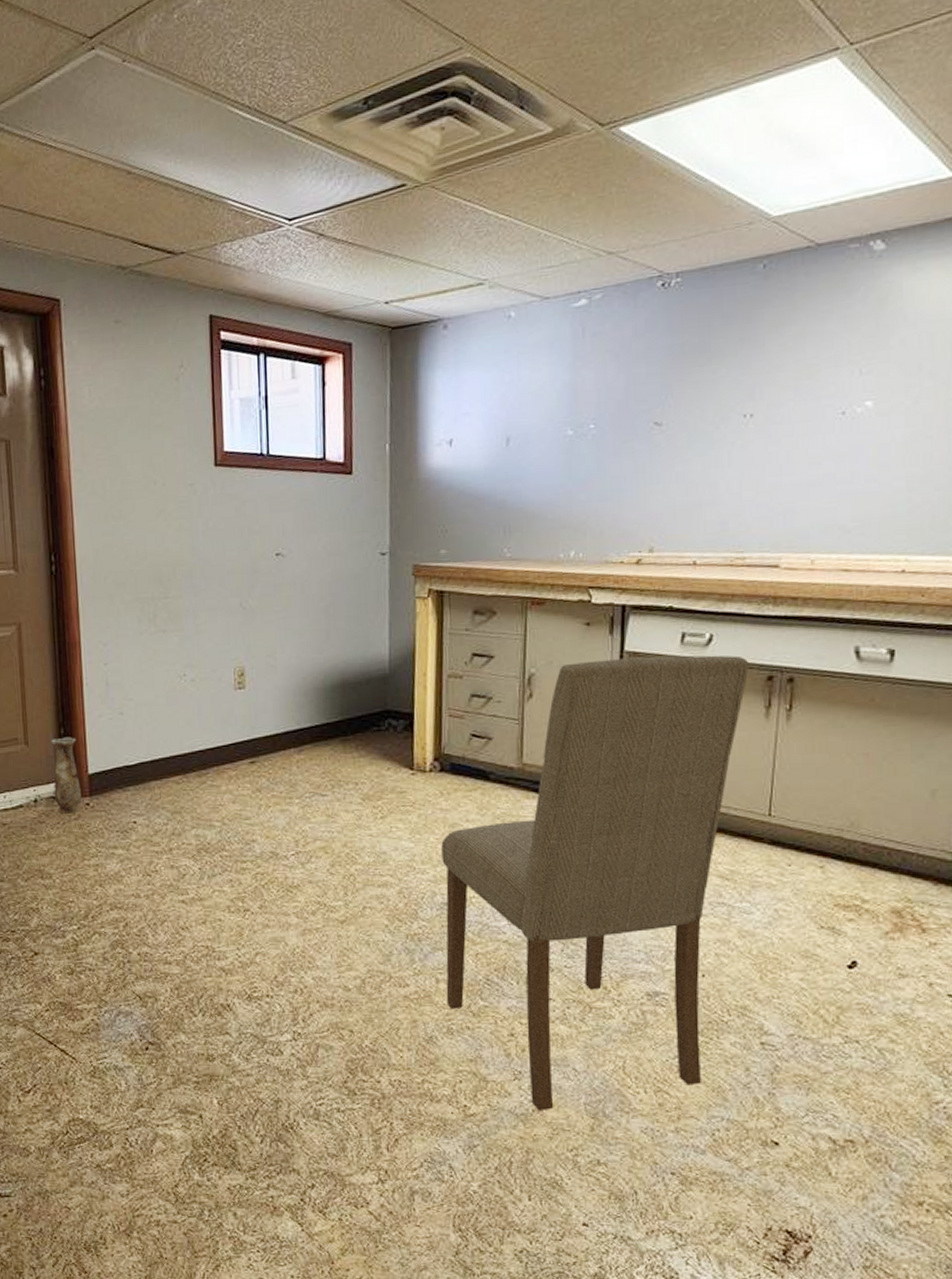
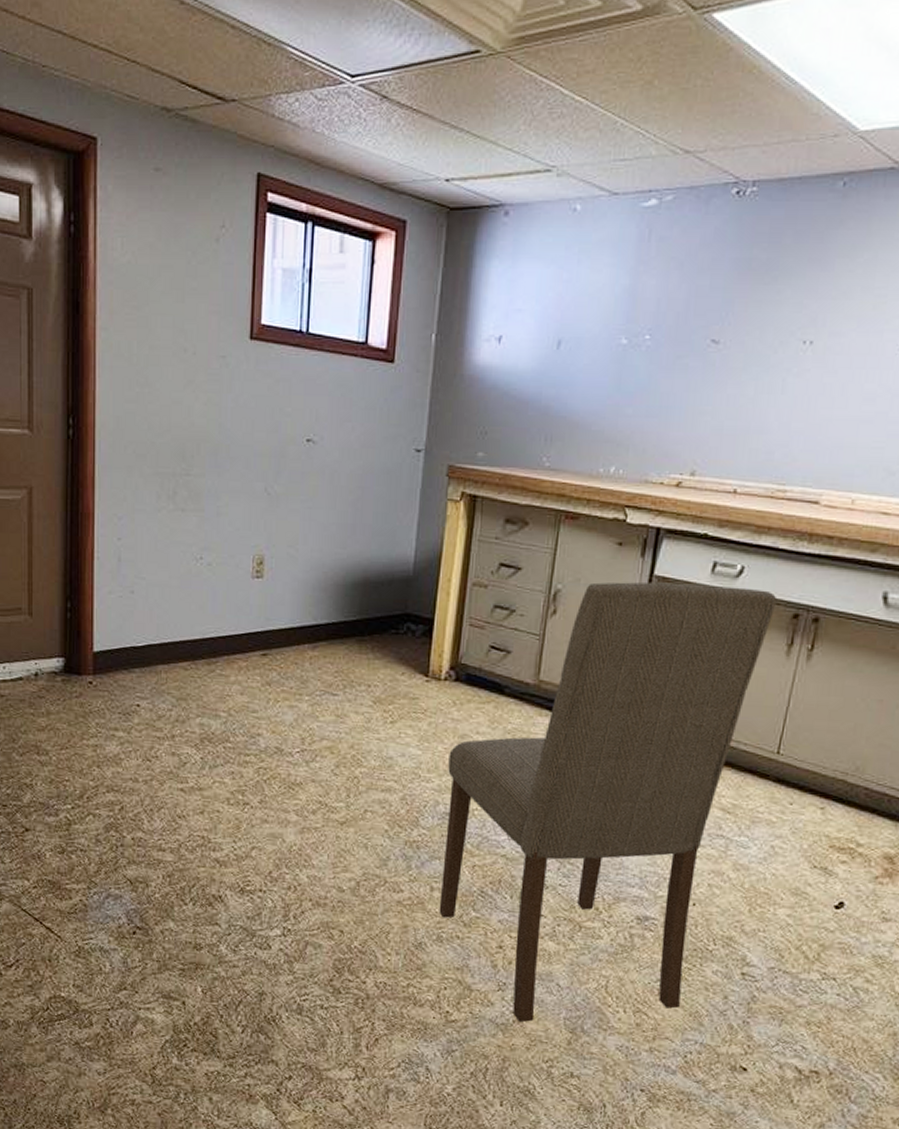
vase: present [51,737,81,814] -> none [56,611,84,691]

